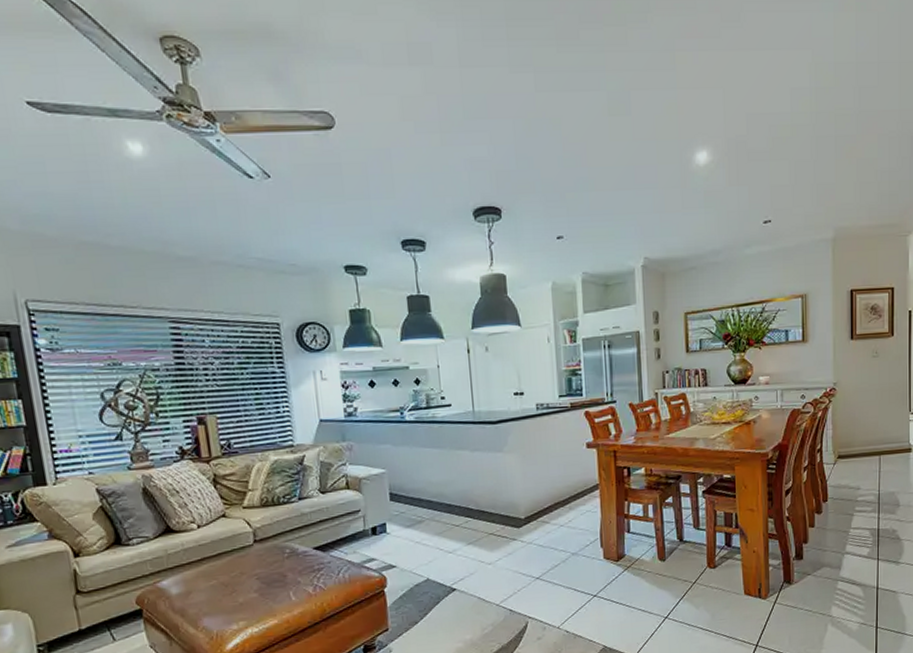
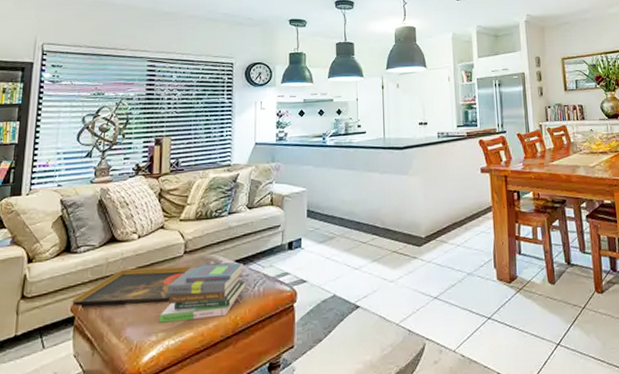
decorative tray: none [134,554,275,599] -> present [71,265,200,307]
books: none [237,549,329,612] -> present [159,262,246,323]

